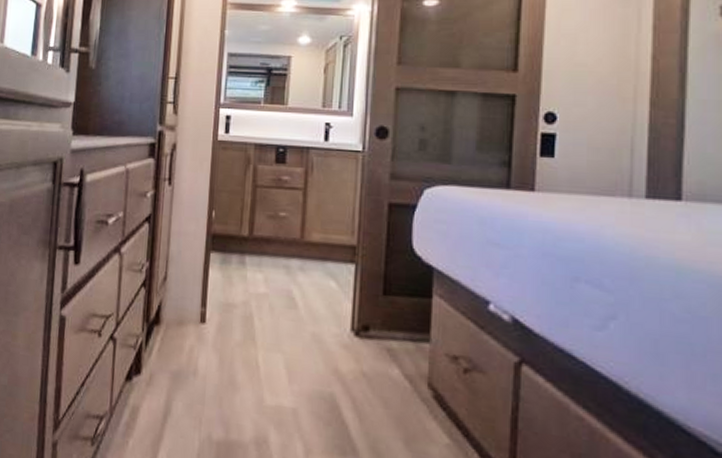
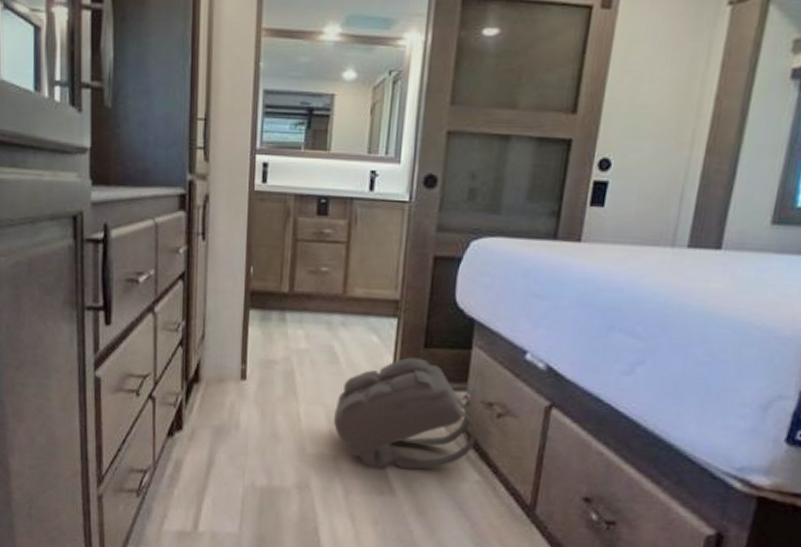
backpack: none [292,304,443,429] -> present [333,357,476,470]

